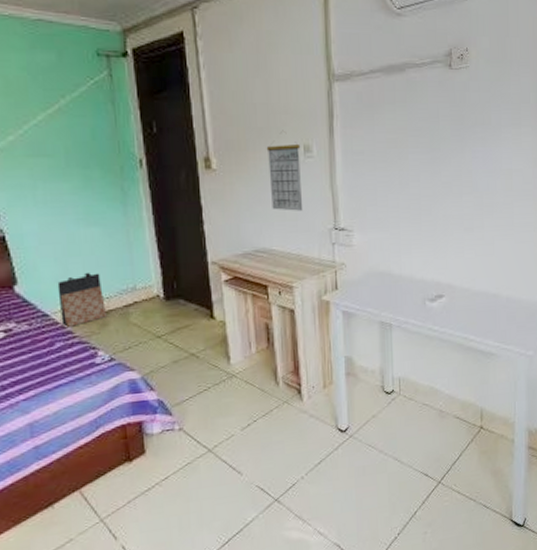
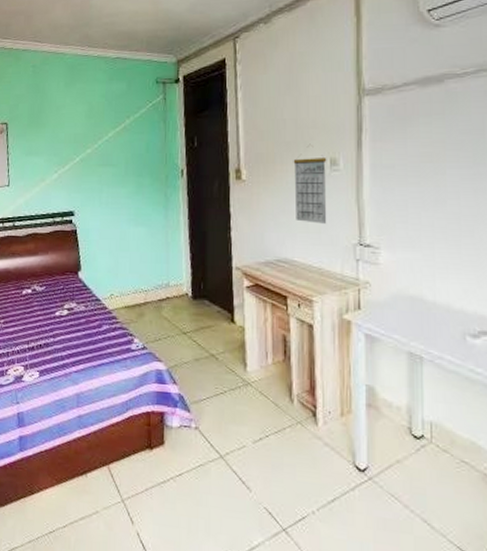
bag: present [57,272,108,329] -> none [109,266,145,314]

